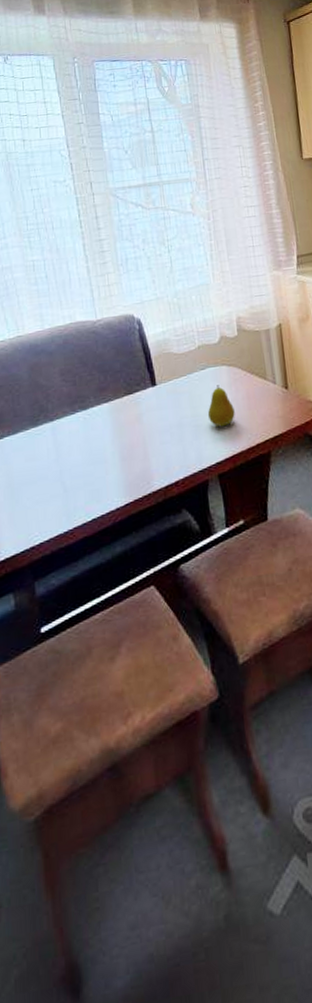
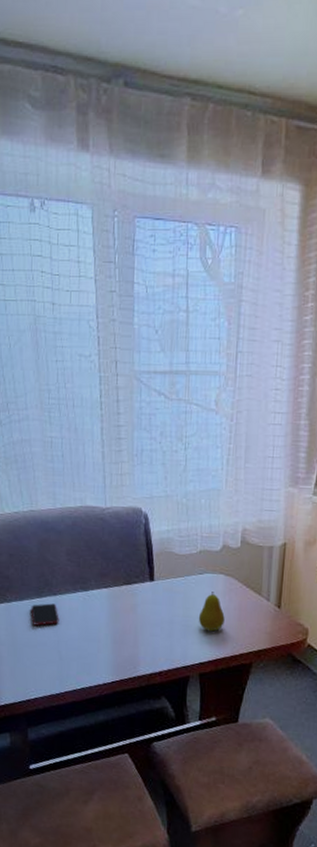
smartphone: none [26,430,60,459] -> present [31,603,59,626]

